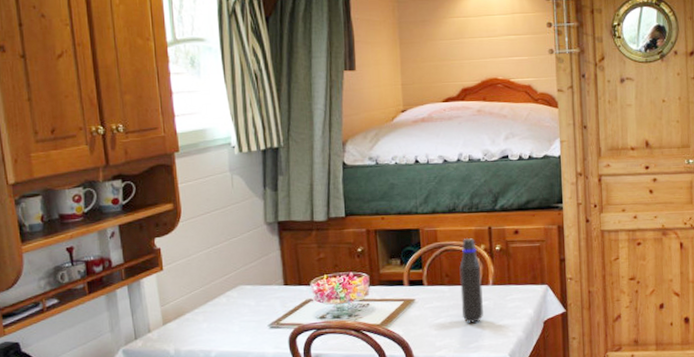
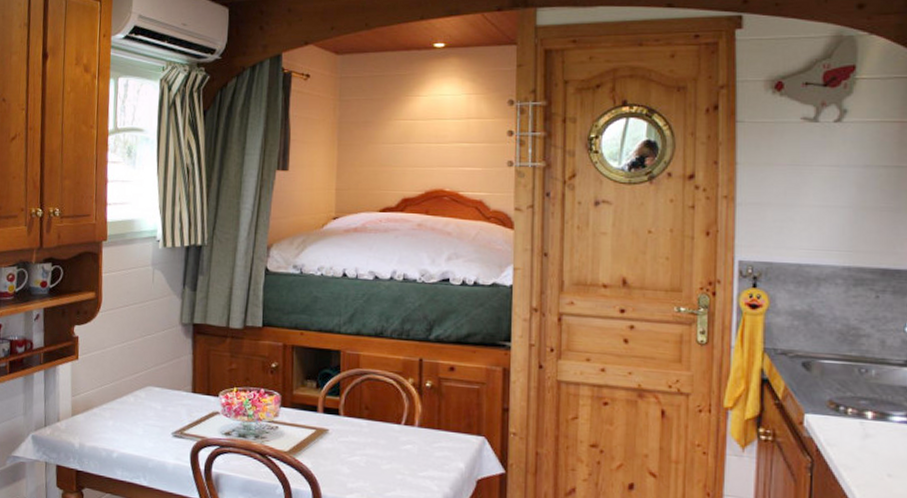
water bottle: present [459,237,483,324] -> none [380,367,407,469]

